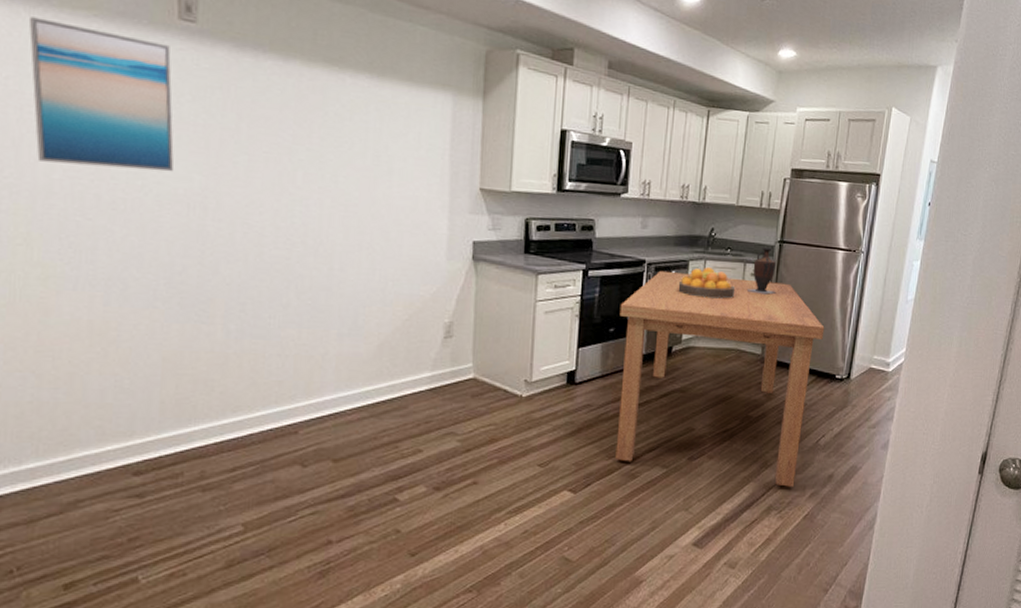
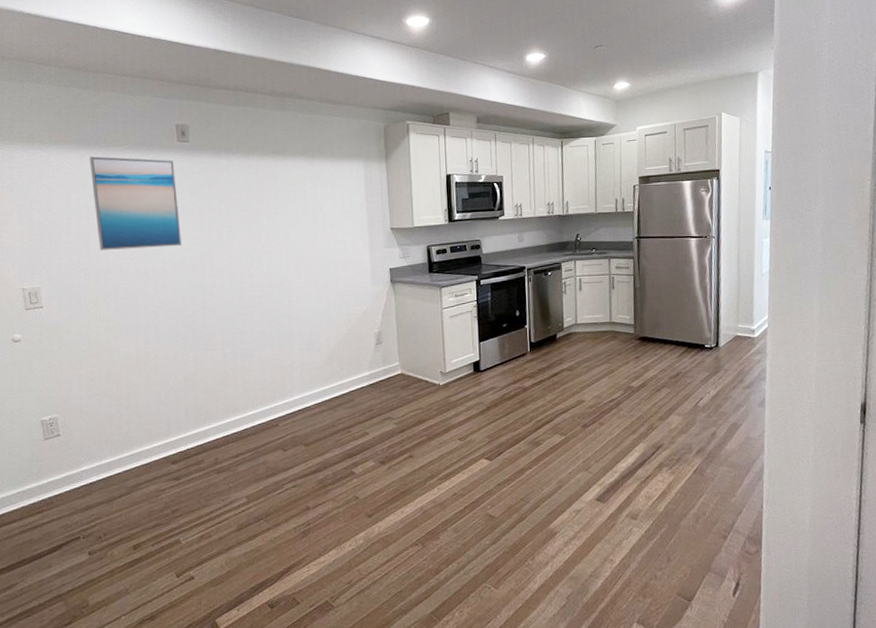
dining table: present [615,270,825,487] -> none [509,271,689,446]
fruit bowl: present [678,267,736,299] -> none [555,266,604,292]
vase: present [747,247,776,295] -> none [615,244,639,283]

